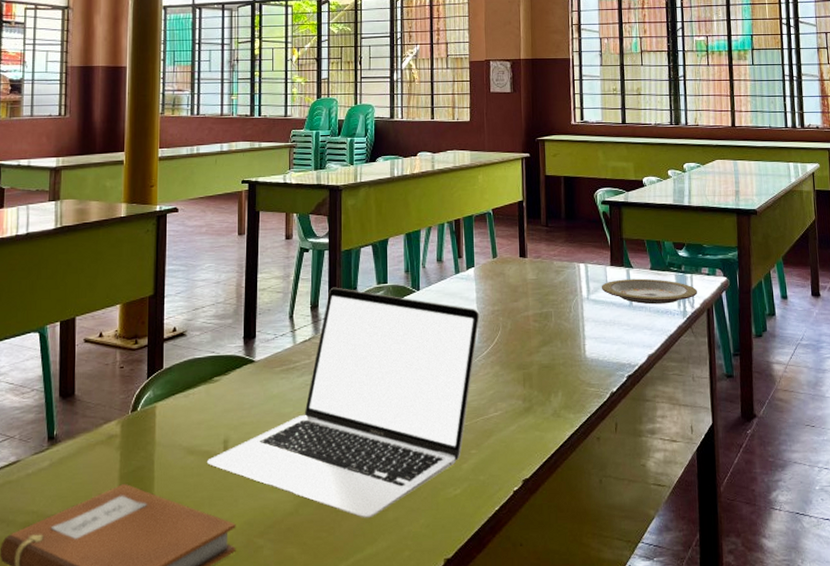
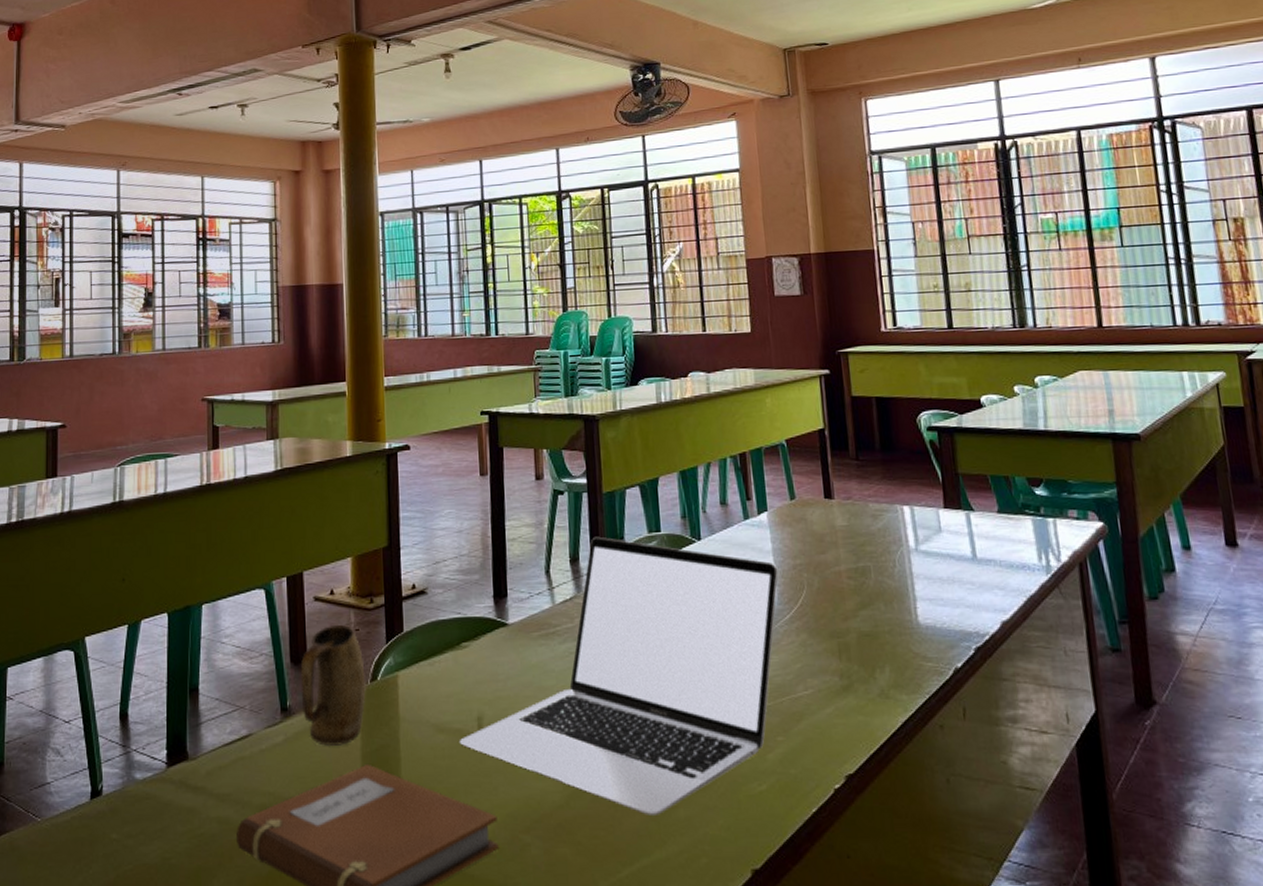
mug: none [67,362,127,470] -> present [300,624,366,747]
plate: present [601,278,697,305] -> none [933,524,1064,557]

